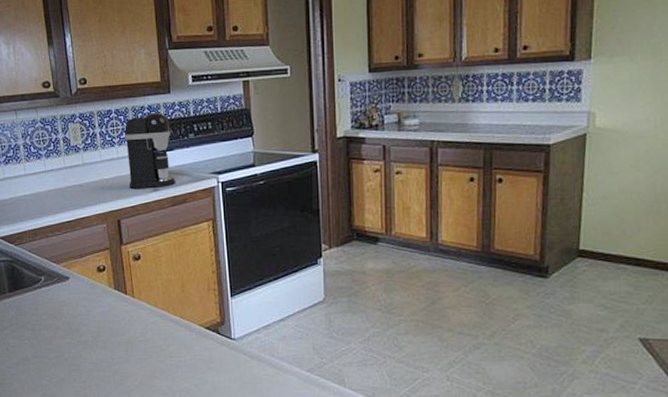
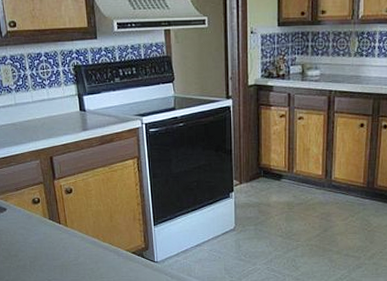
coffee maker: present [125,112,176,188] -> none [54,56,103,128]

